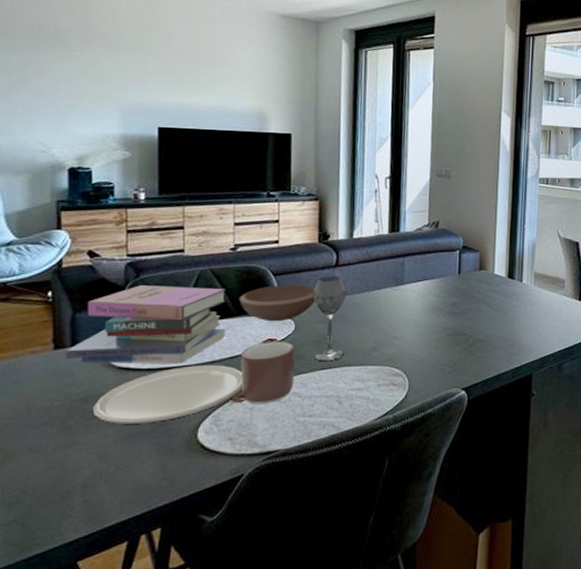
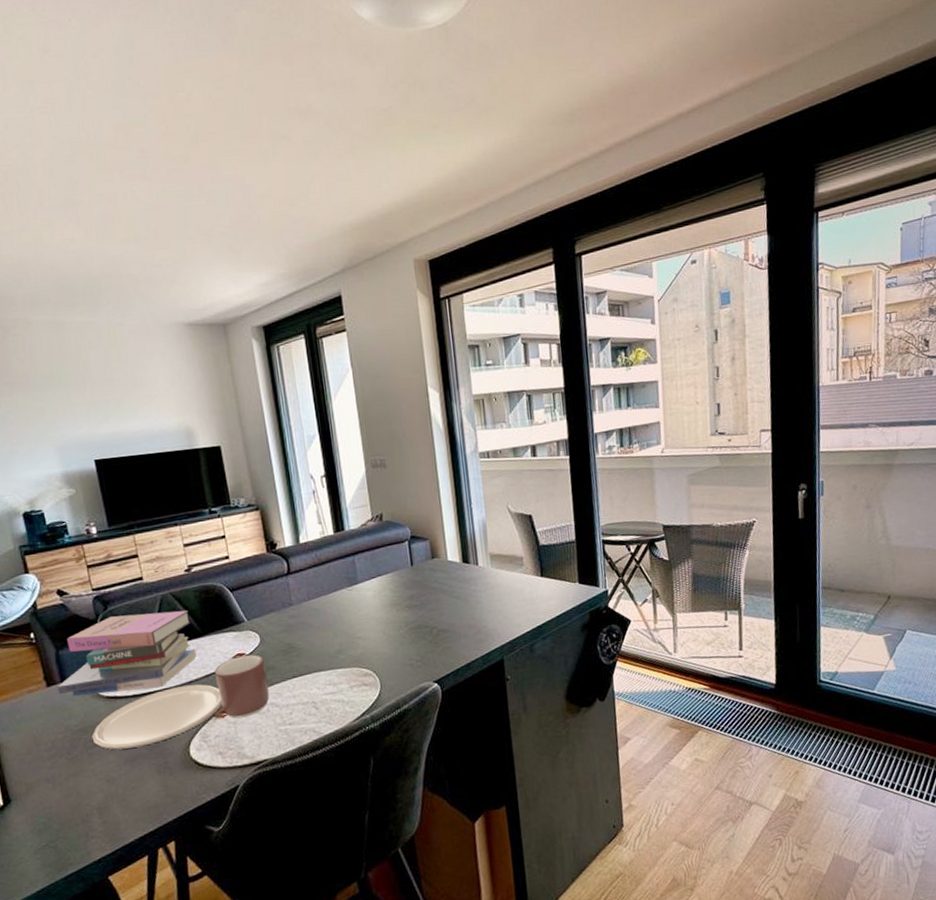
bowl: present [239,284,316,322] -> none [202,596,274,637]
wineglass: present [312,276,347,362] -> none [270,584,312,671]

